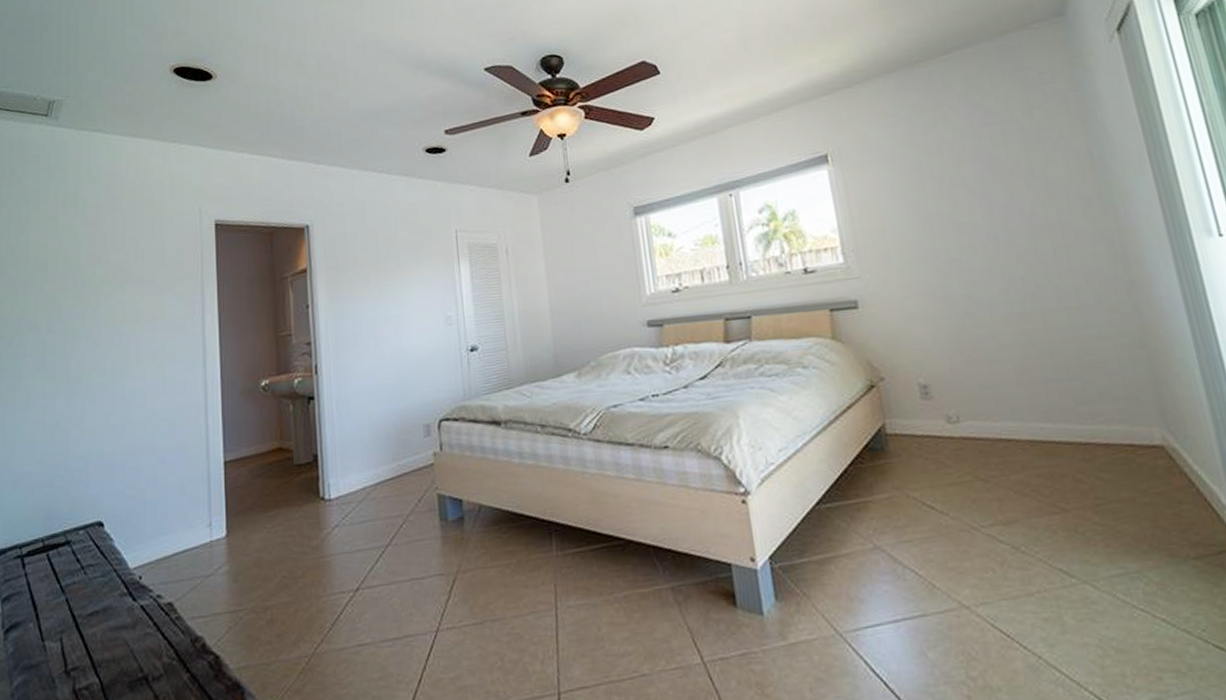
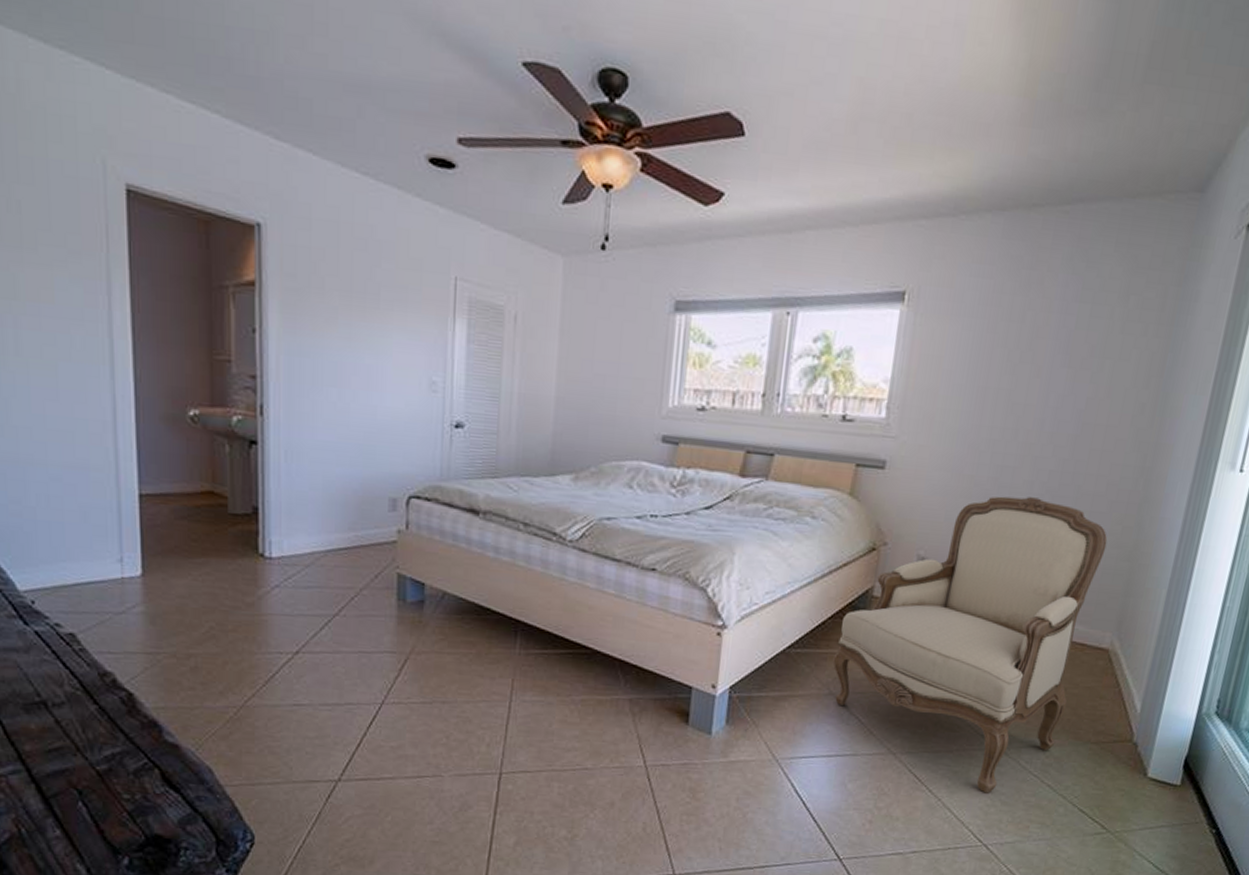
armchair: none [863,304,1150,641] -> present [832,496,1108,794]

